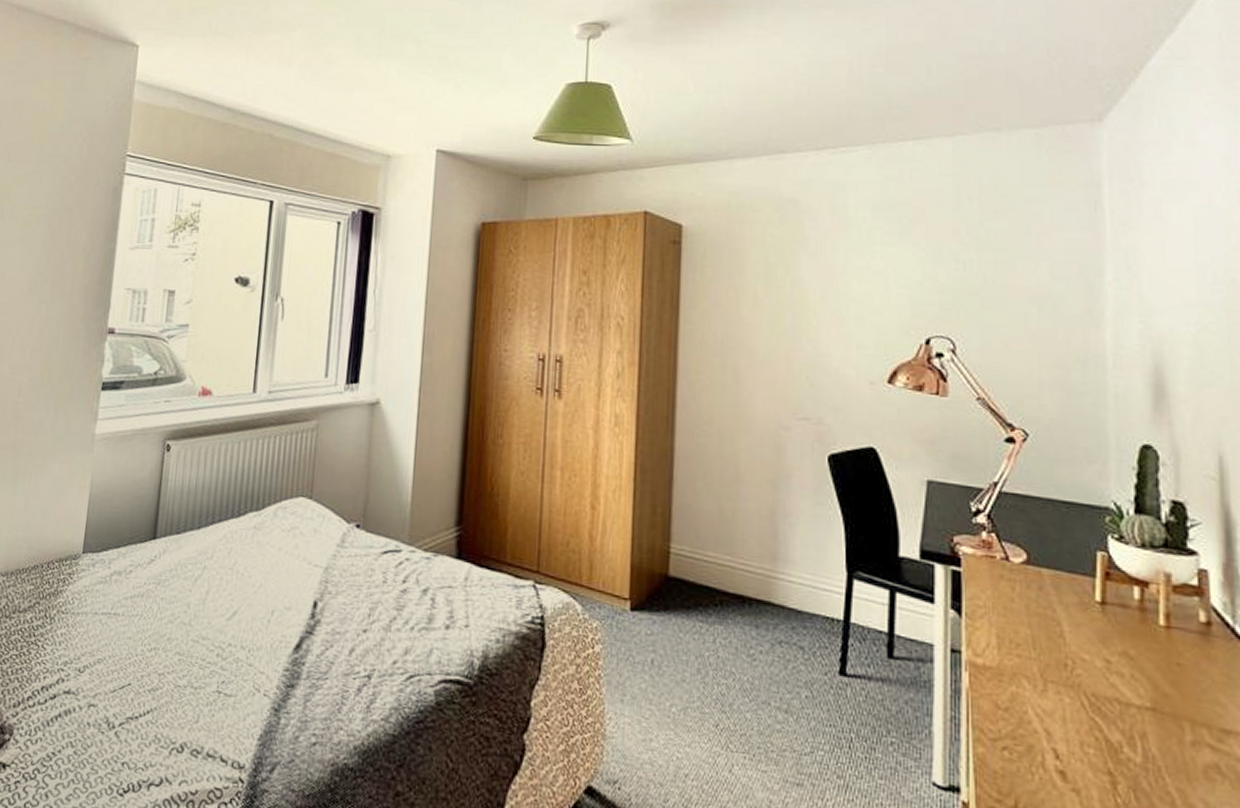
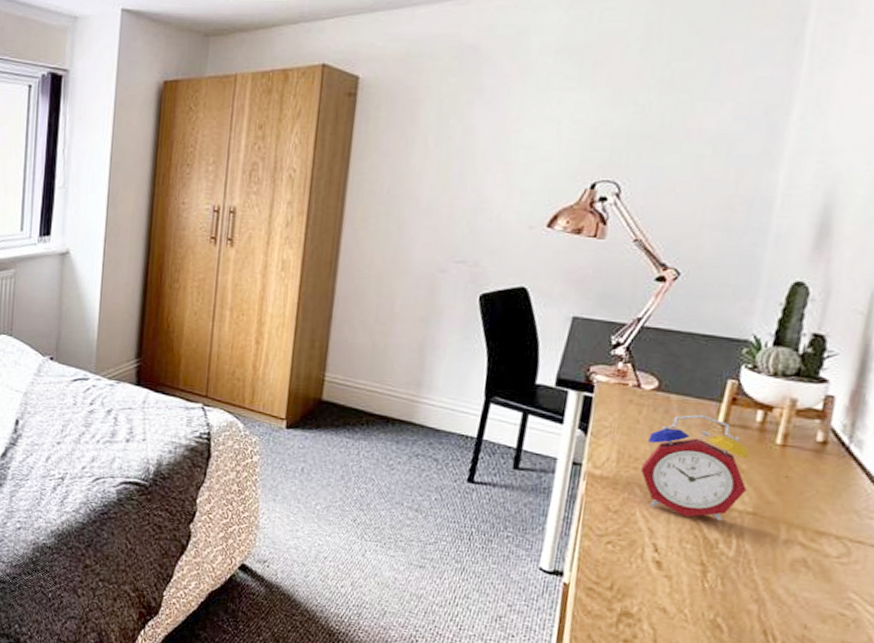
alarm clock: none [1026,591,1140,718] -> present [641,414,750,520]

